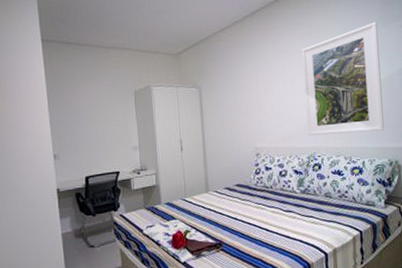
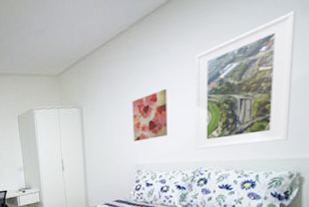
wall art: none [248,76,282,125] -> present [132,88,167,142]

